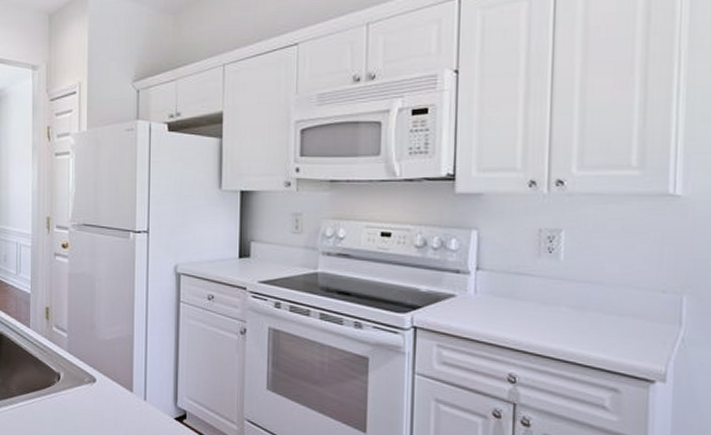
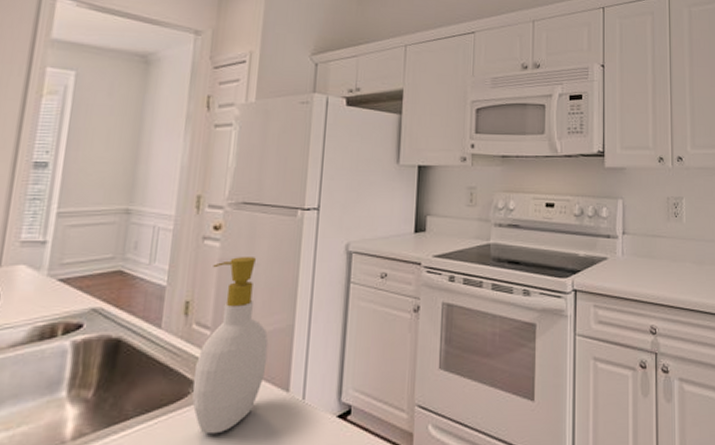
soap bottle: none [57,272,113,418] -> present [192,257,269,435]

